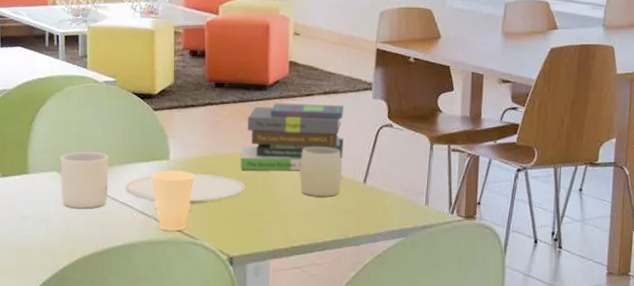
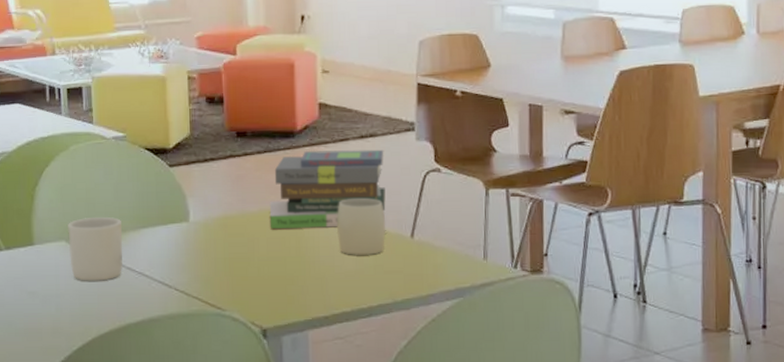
plate: present [124,173,245,203] -> none [141,235,276,270]
cup: present [151,170,195,231] -> none [170,233,219,303]

